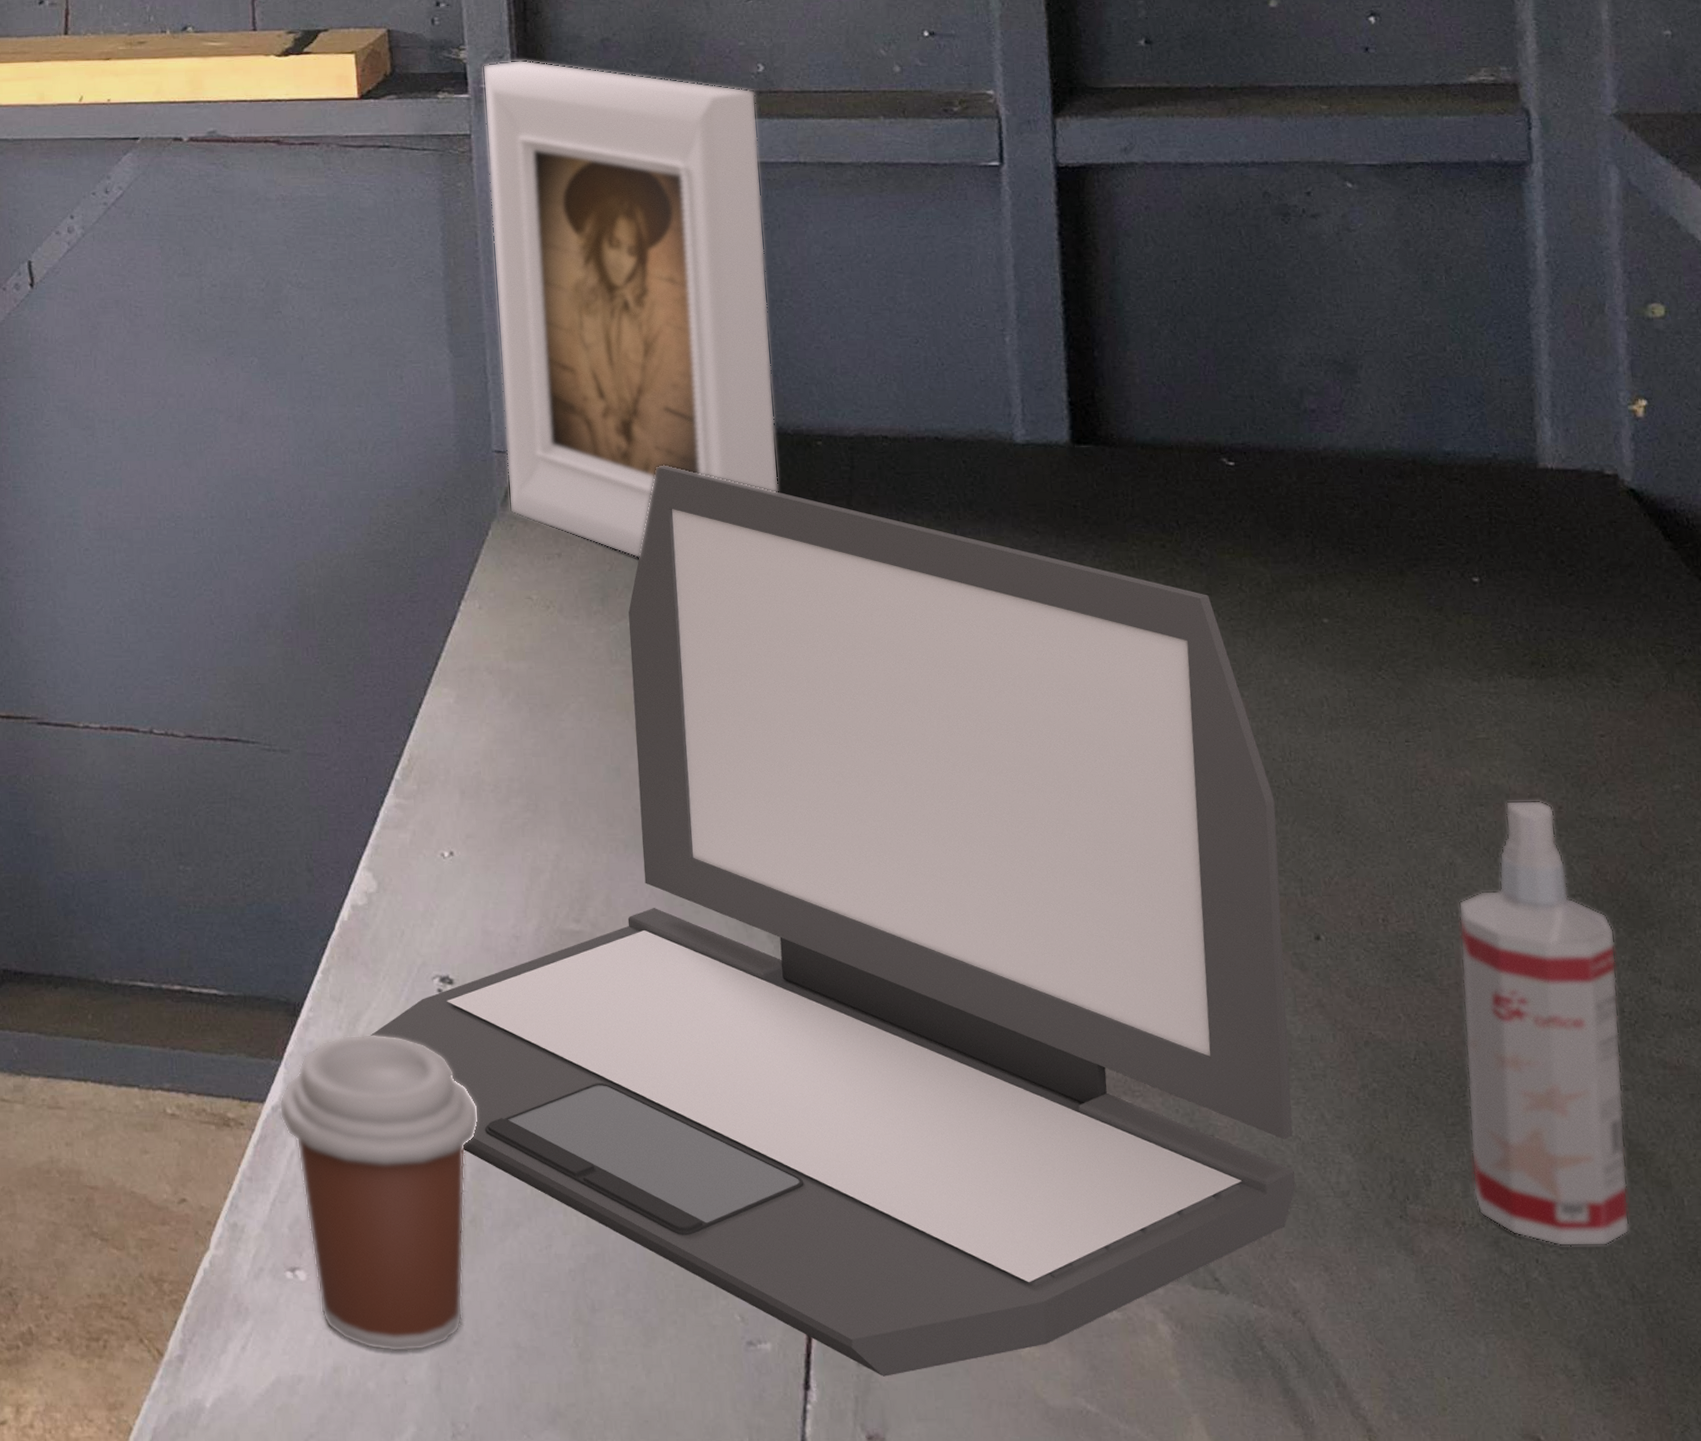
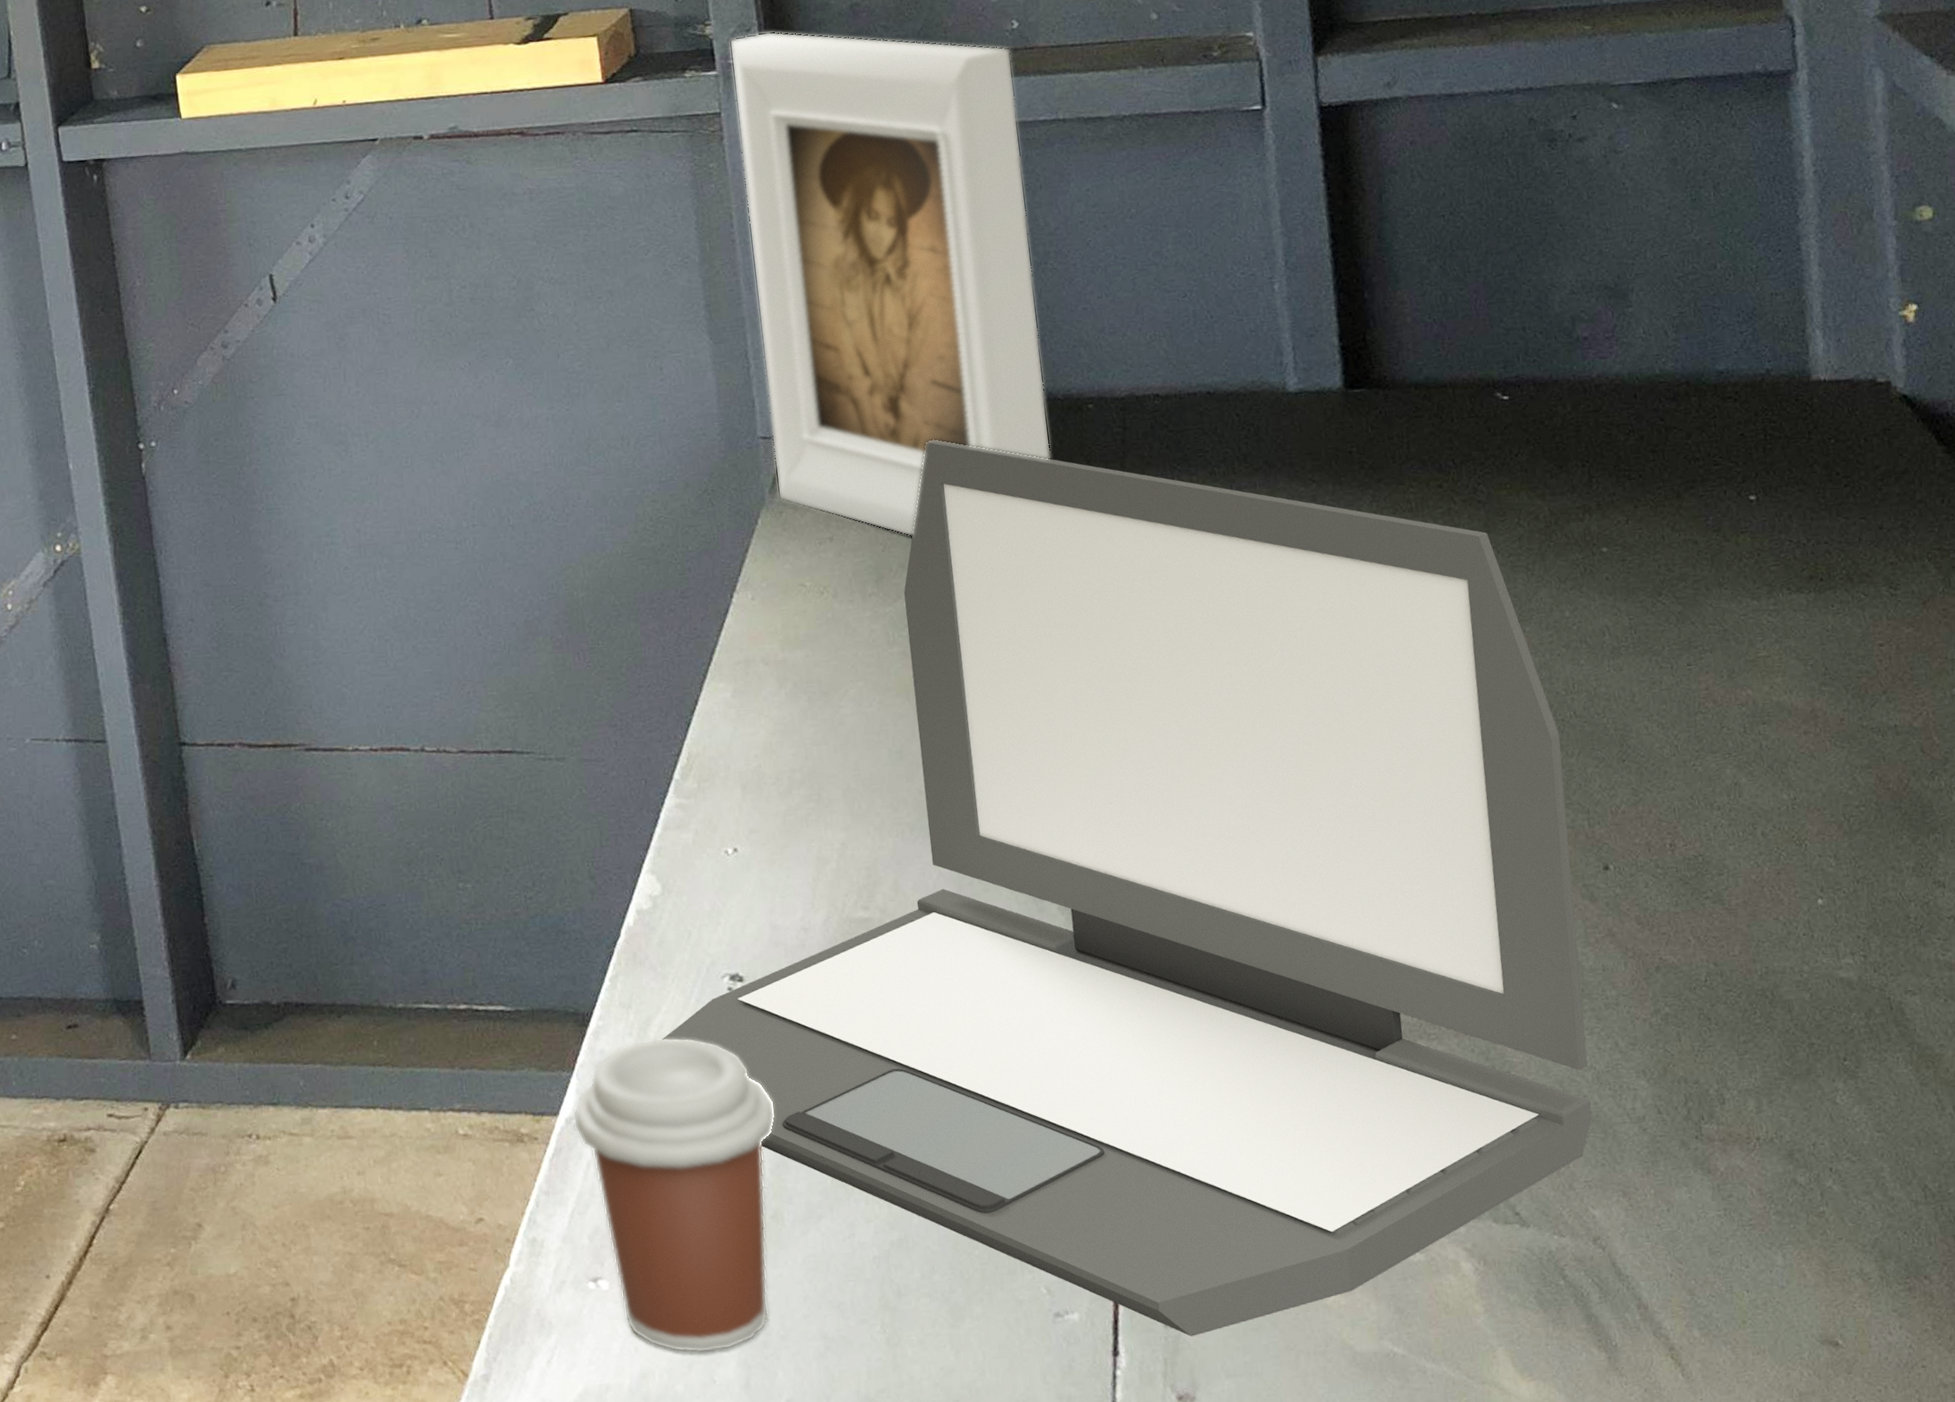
spray bottle: present [1458,800,1630,1247] -> none [1744,713,1920,1154]

